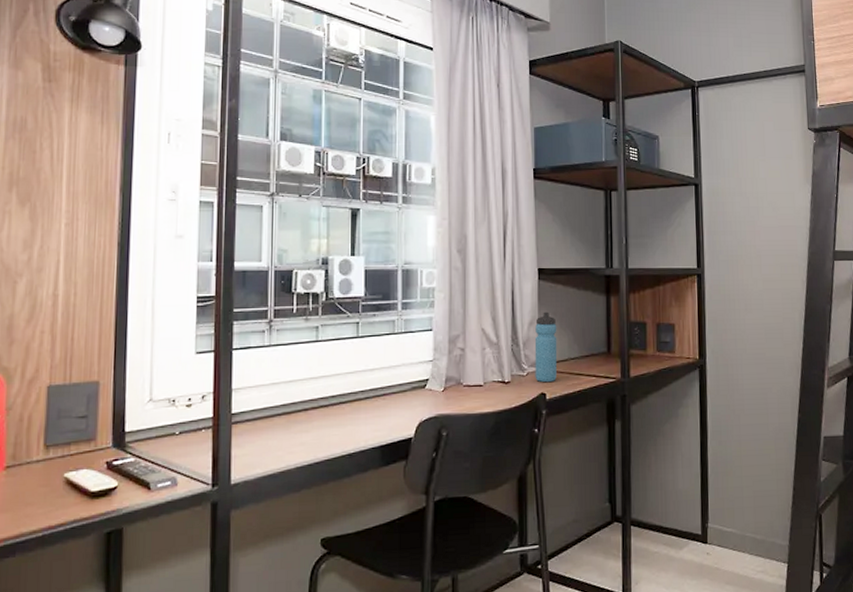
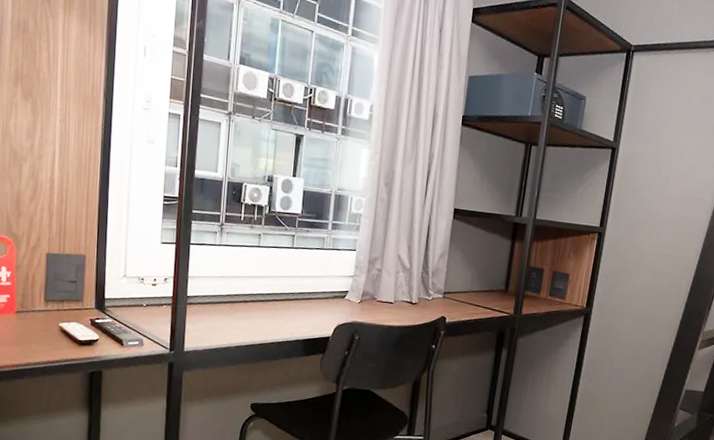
water bottle: present [534,312,558,383] -> none [438,247,464,309]

